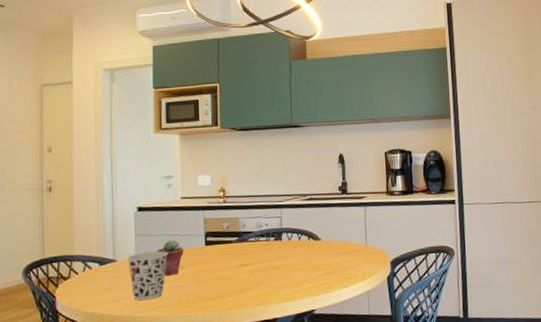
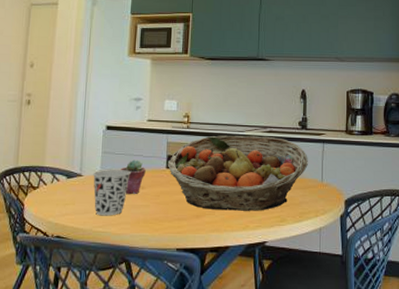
fruit basket: none [206,204,351,283] -> present [167,135,308,211]

